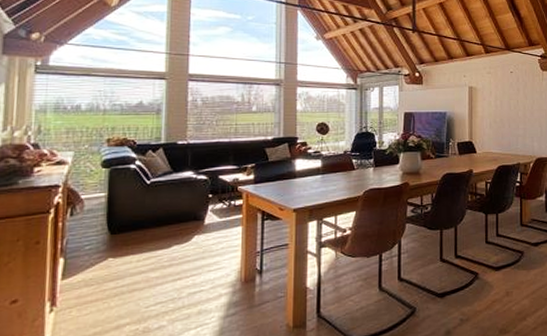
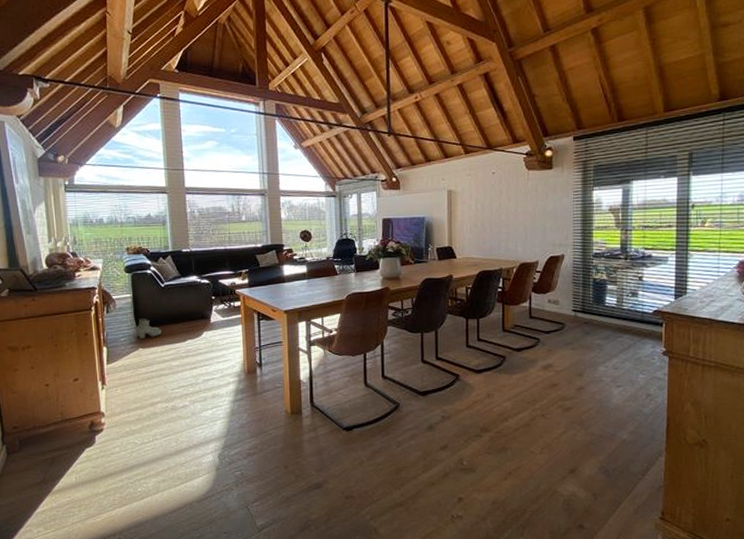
boots: none [108,220,141,246] -> present [137,317,162,338]

